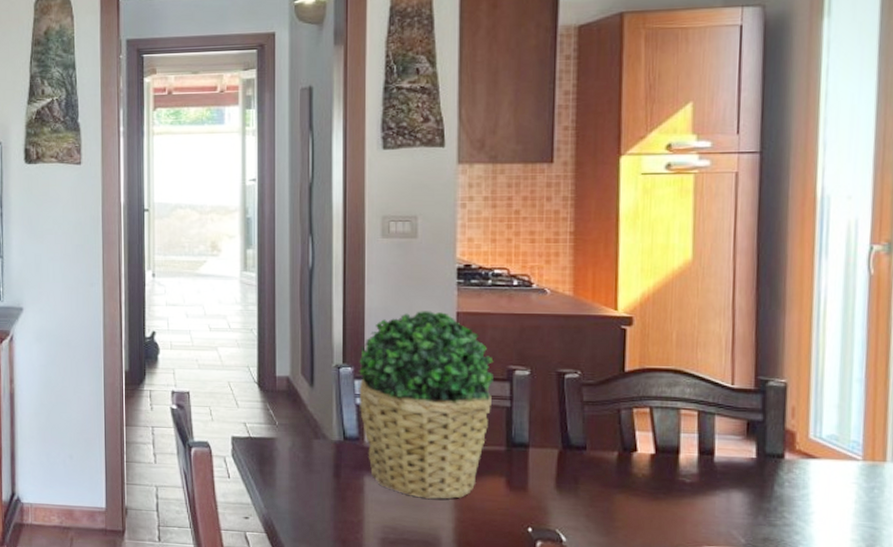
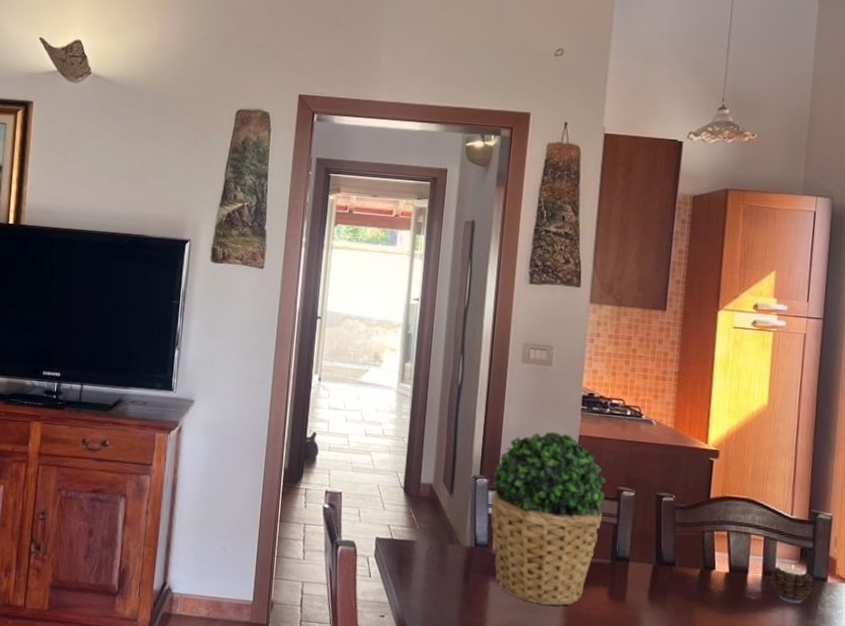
candle: none [709,441,766,485] -> present [770,564,814,604]

